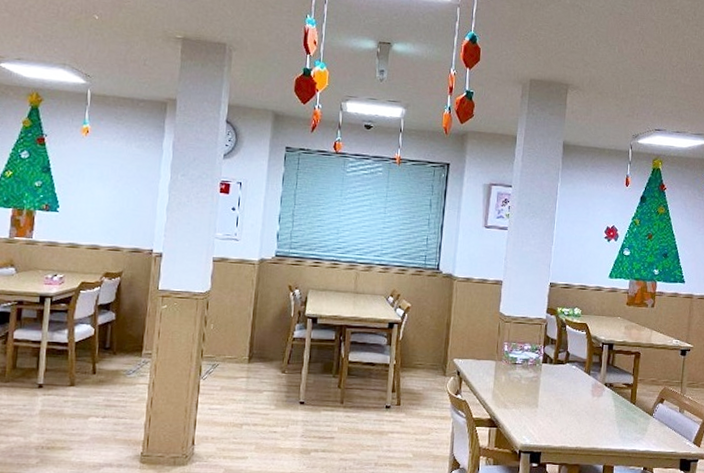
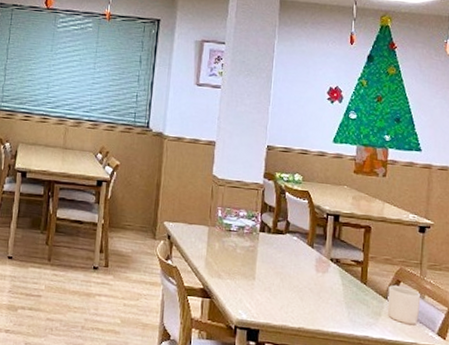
mug: none [652,403,681,437] -> present [387,285,421,325]

